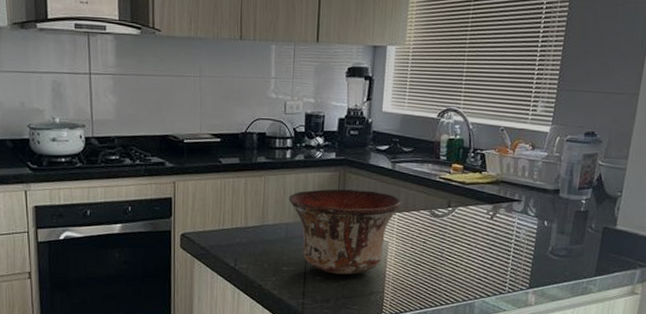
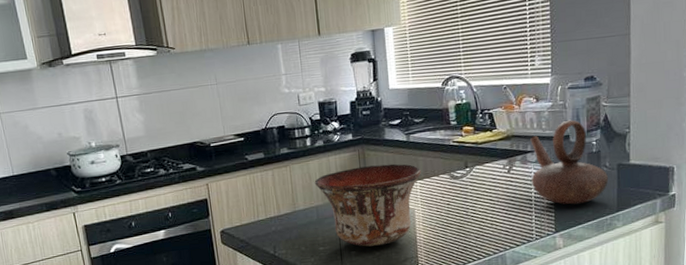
teapot: none [513,173,592,263] -> present [530,119,609,205]

